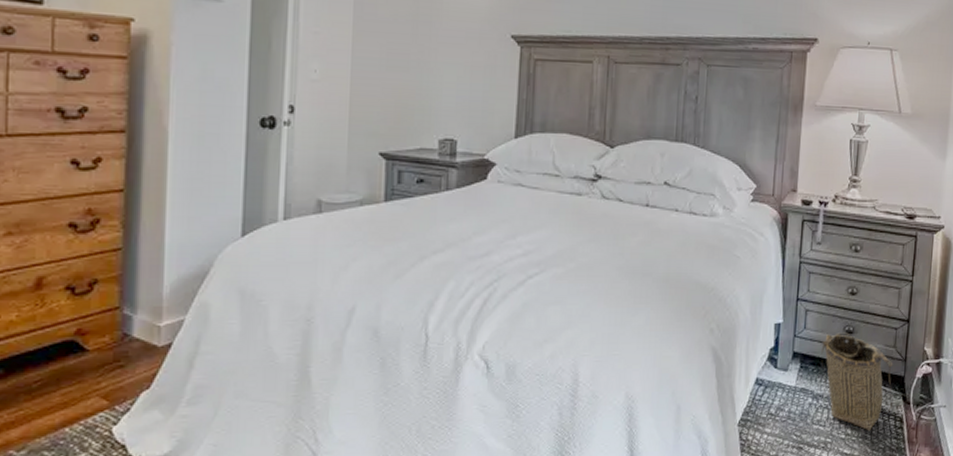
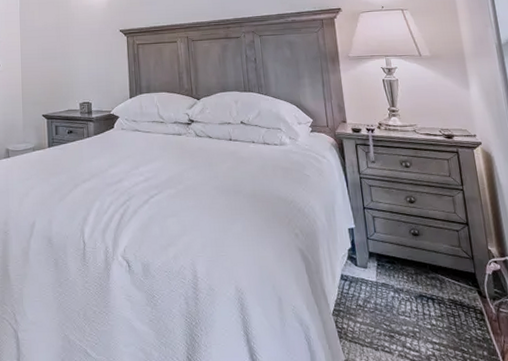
basket: present [821,332,893,431] -> none [392,235,470,323]

